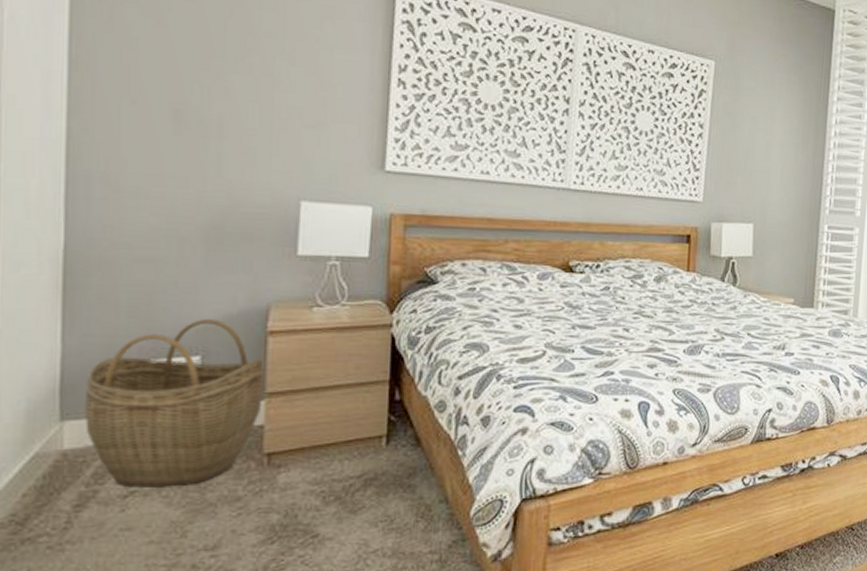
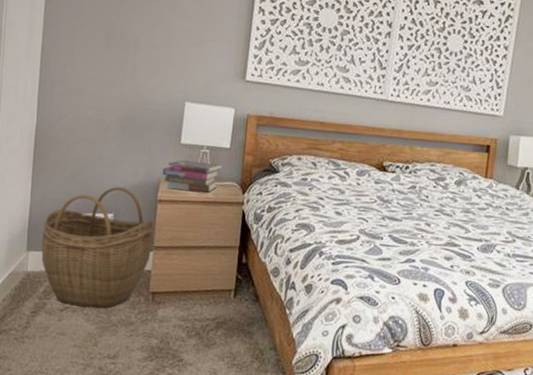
books: none [272,275,360,317] -> present [162,159,223,193]

